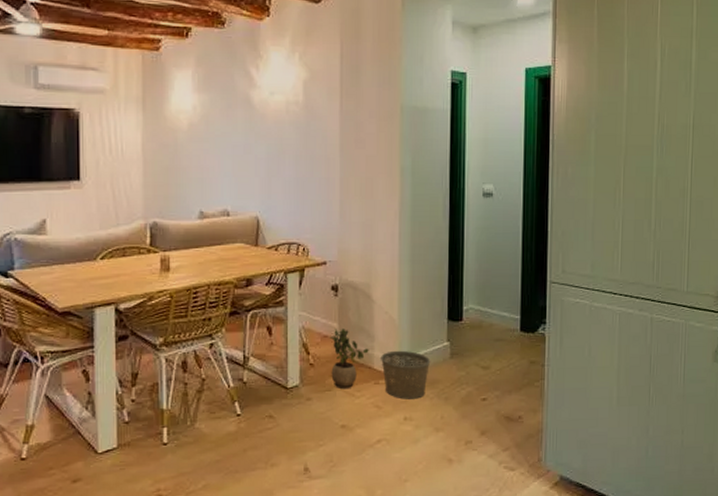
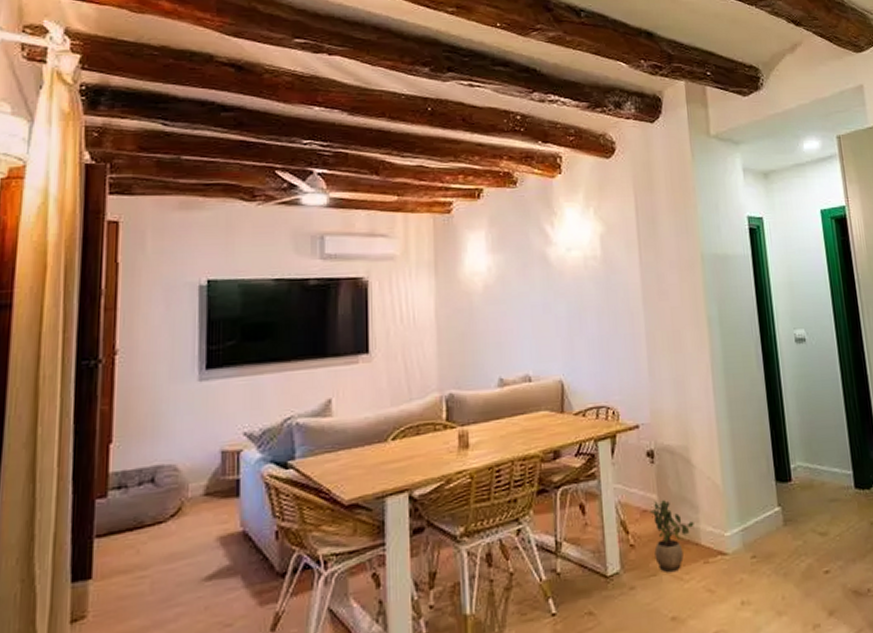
basket: present [381,350,431,399] -> none [708,520,763,580]

